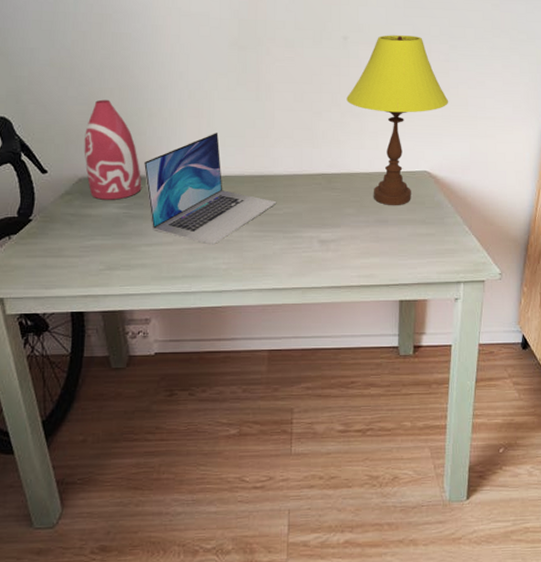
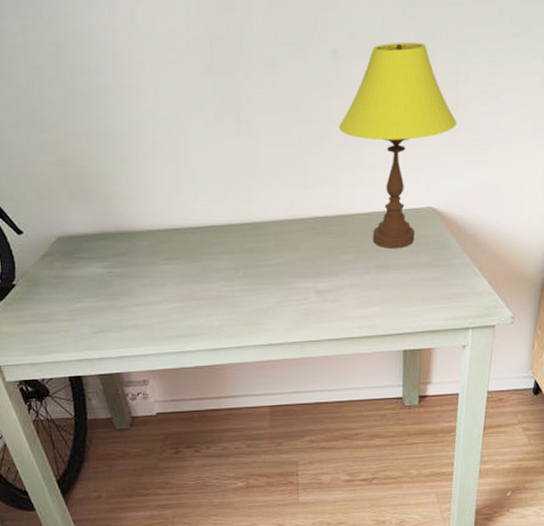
bottle: present [84,99,142,200] -> none [55,146,124,260]
laptop: present [143,132,277,245] -> none [121,176,268,302]

